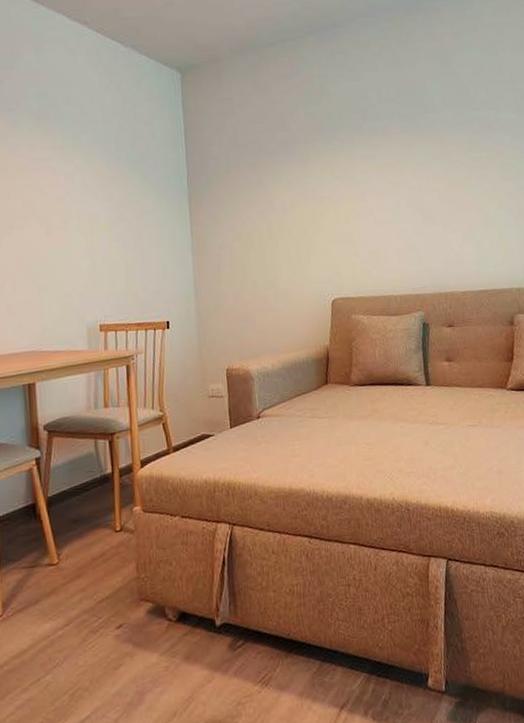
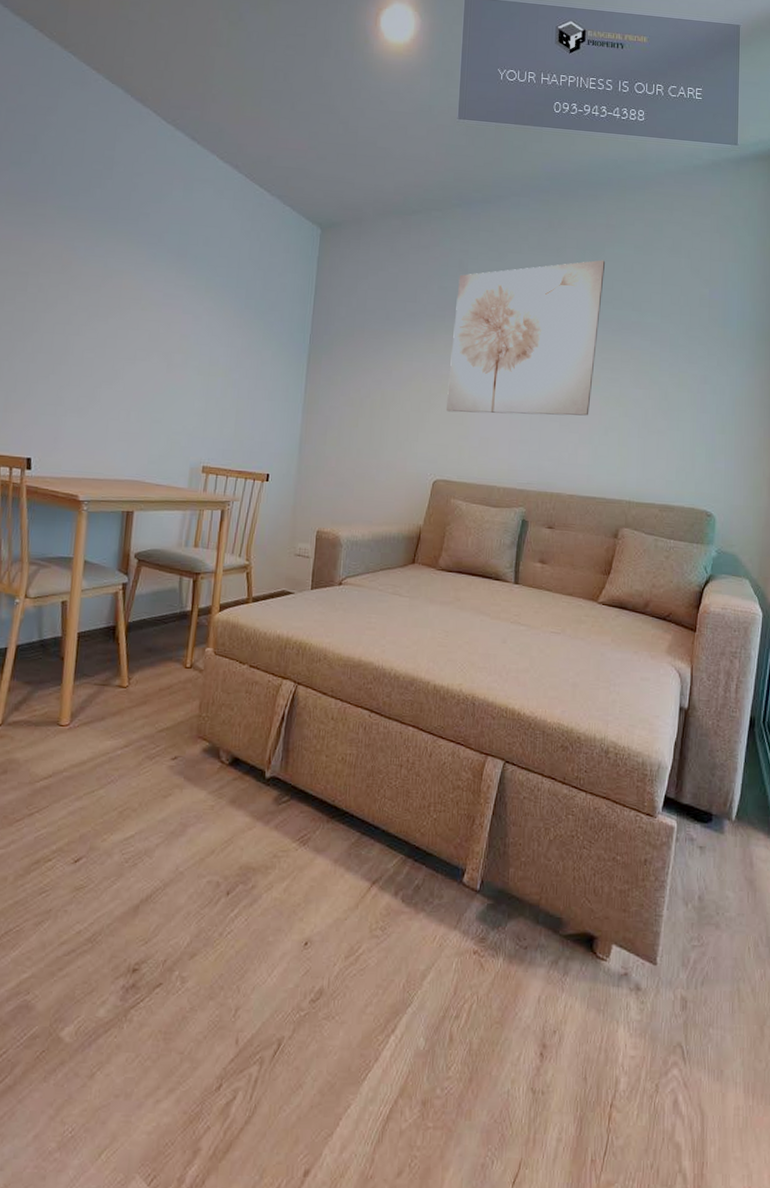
wall art: none [322,66,467,232] -> present [445,260,606,416]

